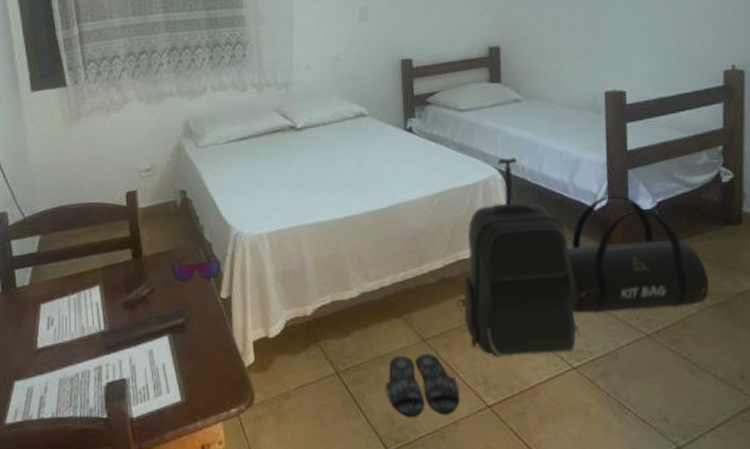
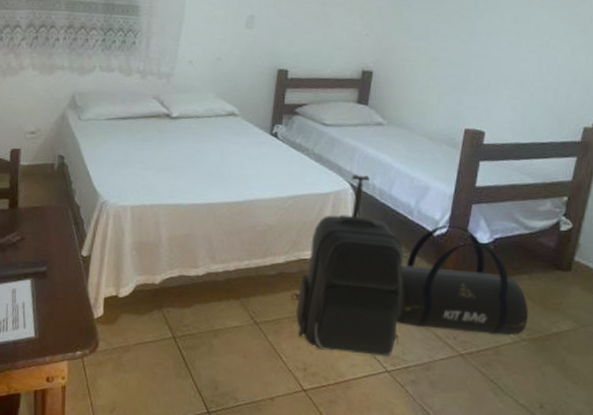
sunglasses: present [171,252,228,282] -> none [42,214,93,238]
slippers: present [385,354,460,417] -> none [215,332,281,391]

